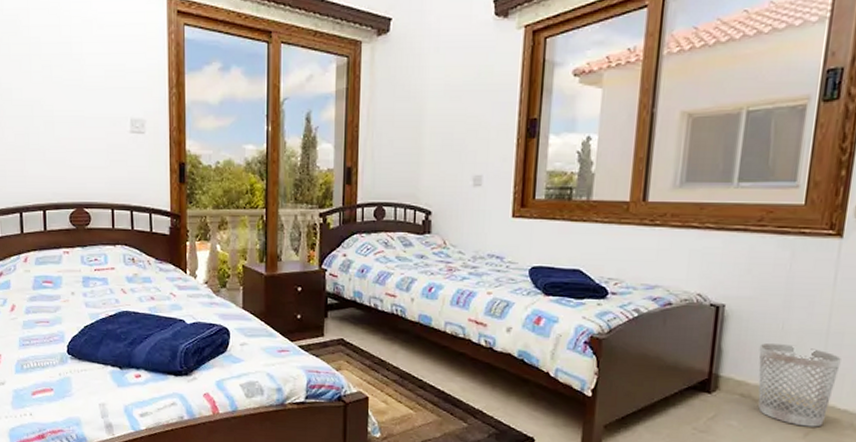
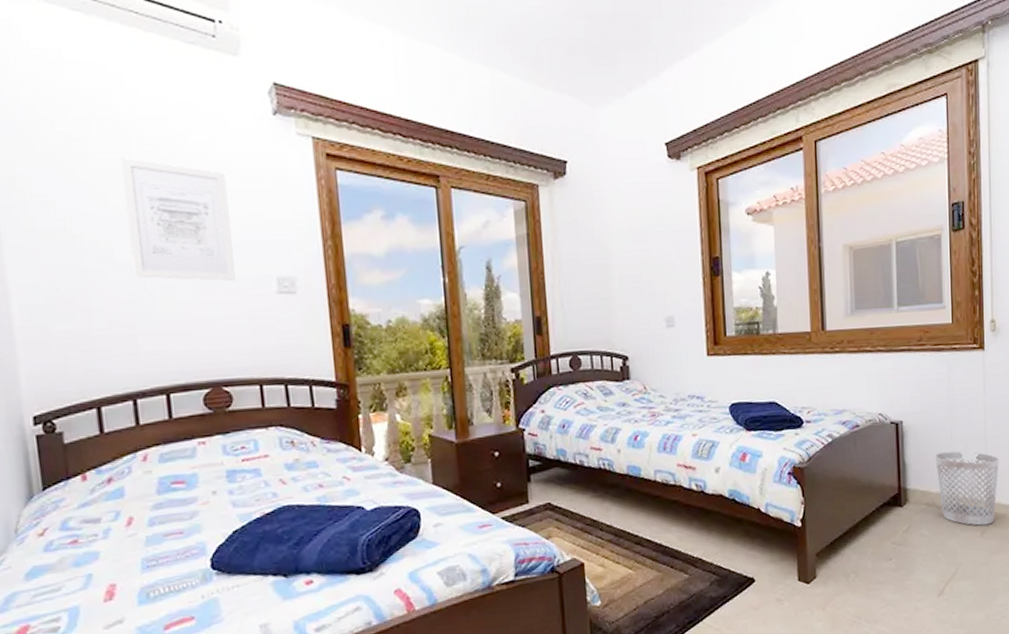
wall art: none [22,14,99,121] -> present [121,158,236,282]

